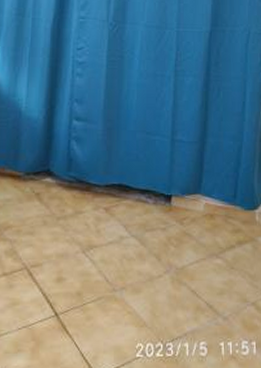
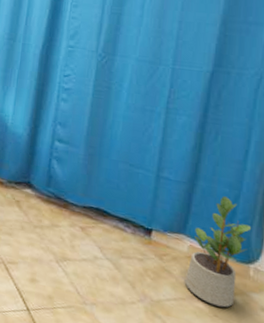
potted plant: none [203,149,253,258] -> present [184,196,251,308]

